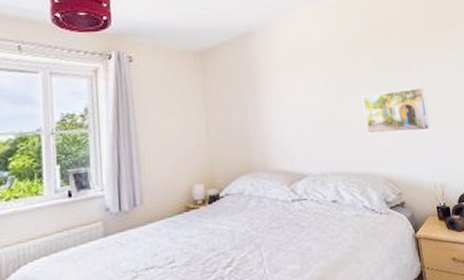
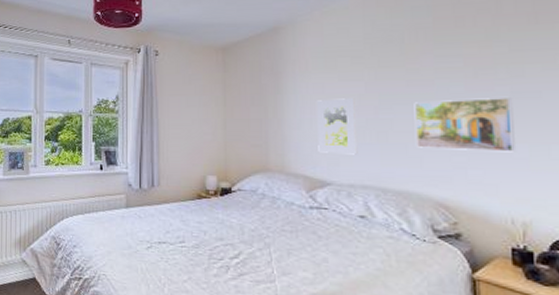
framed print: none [289,95,326,148] -> present [317,98,358,155]

